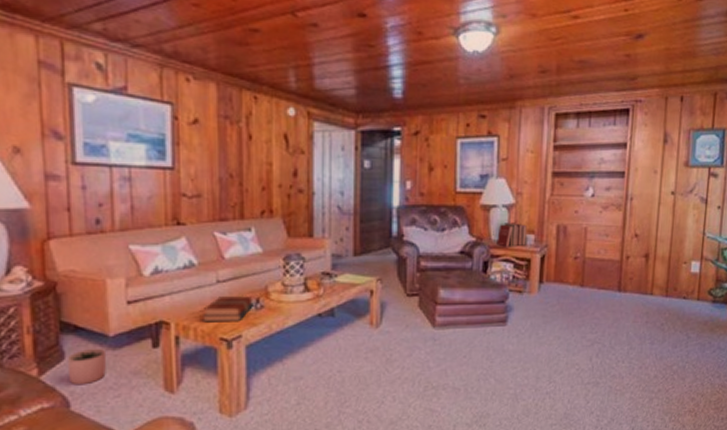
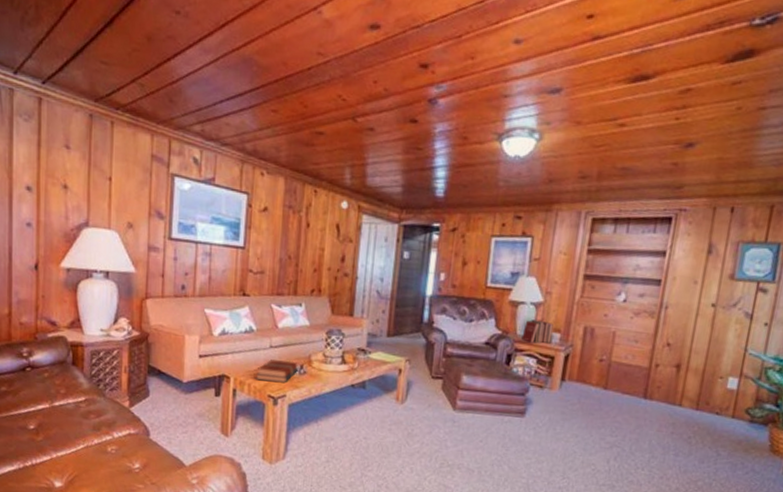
planter: present [67,348,106,386] -> none [150,390,179,420]

